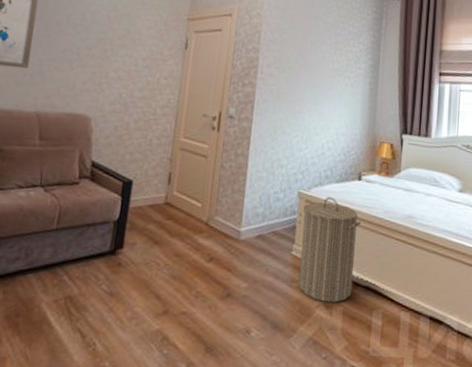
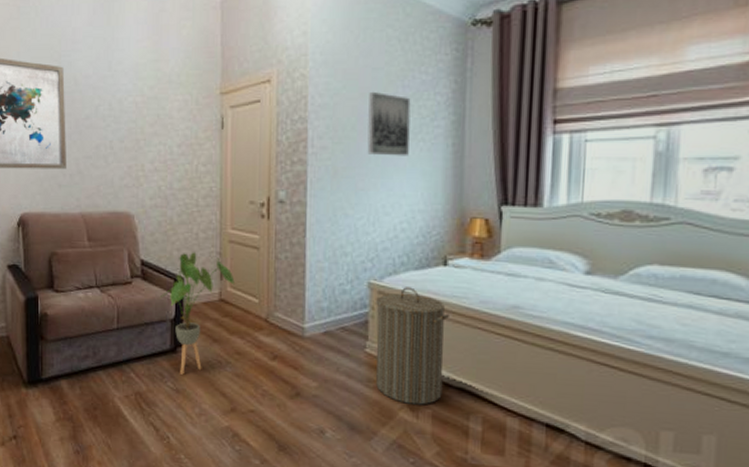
house plant: none [107,157,182,277] -> present [161,252,235,375]
wall art: none [305,34,341,89] -> present [367,91,411,156]

